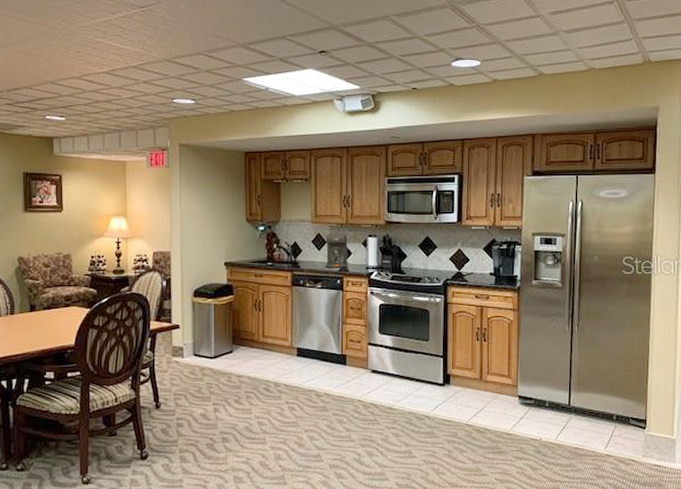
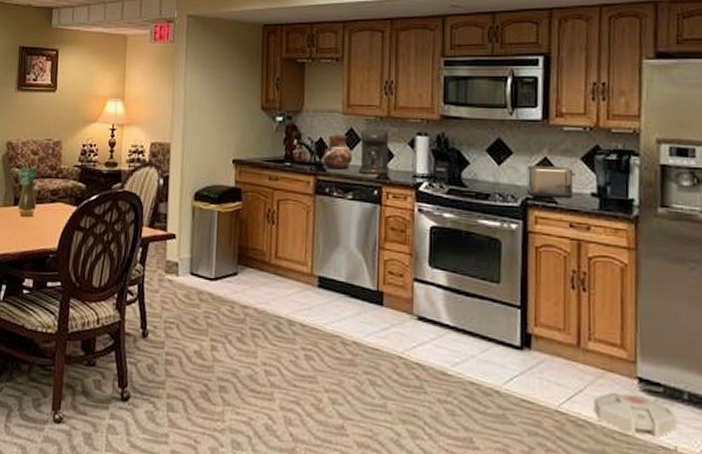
vase: none [30,275,51,320] -> present [17,163,38,217]
ceramic pot: none [297,238,320,266] -> present [323,134,353,170]
toaster: none [446,255,479,278] -> present [526,165,575,199]
robot vacuum: none [491,407,542,434] -> present [594,392,678,438]

